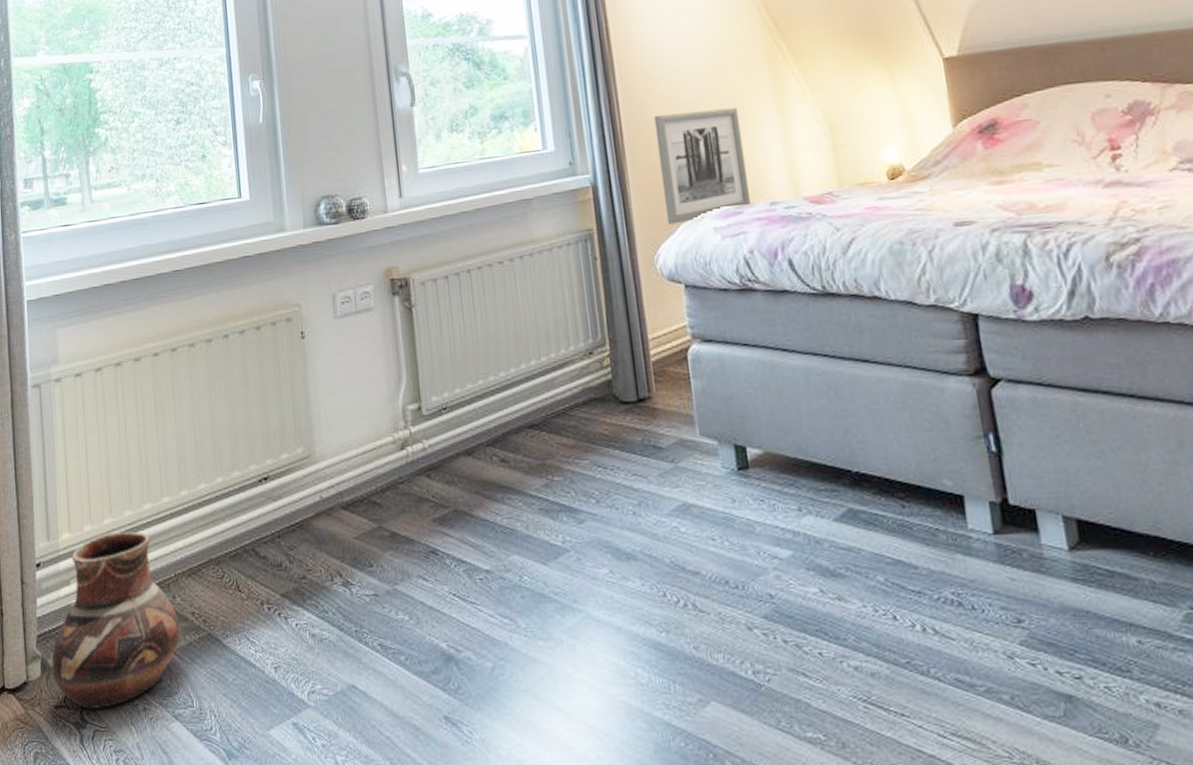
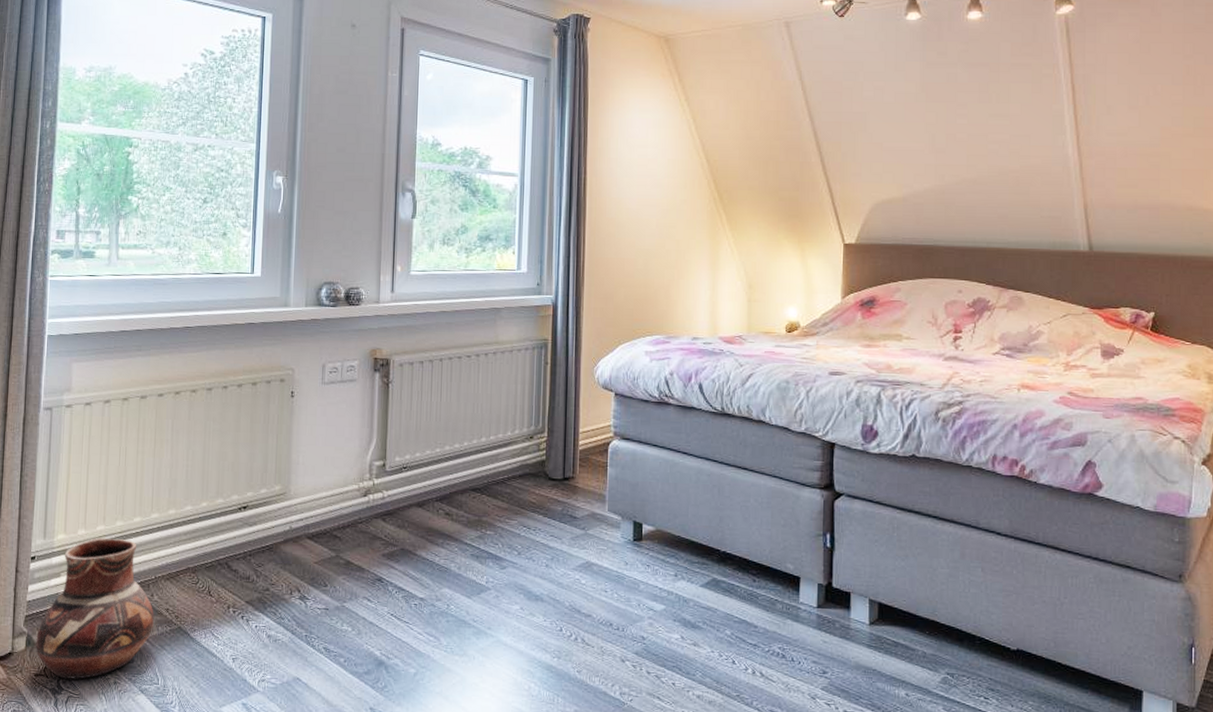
wall art: present [653,107,750,225] -> none [609,255,679,345]

